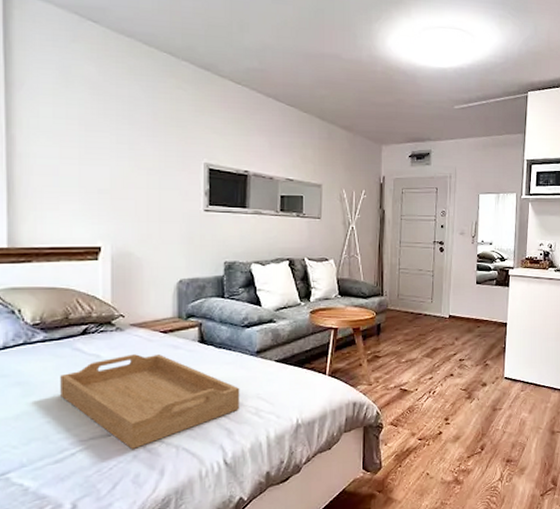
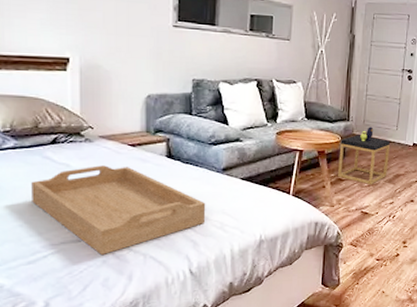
side table: none [374,300,426,360] -> present [338,127,391,184]

